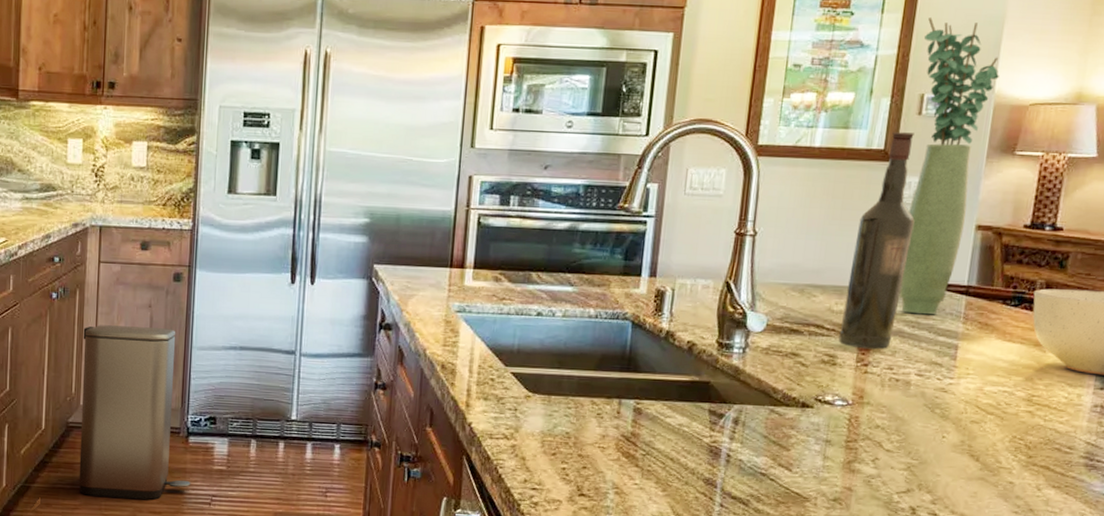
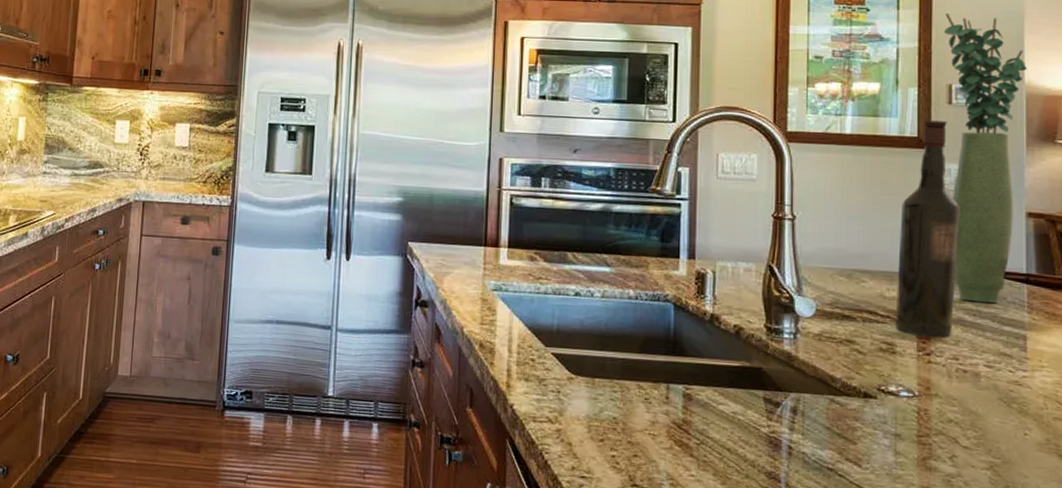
pedal bin: present [79,325,191,500] -> none [113,296,226,476]

